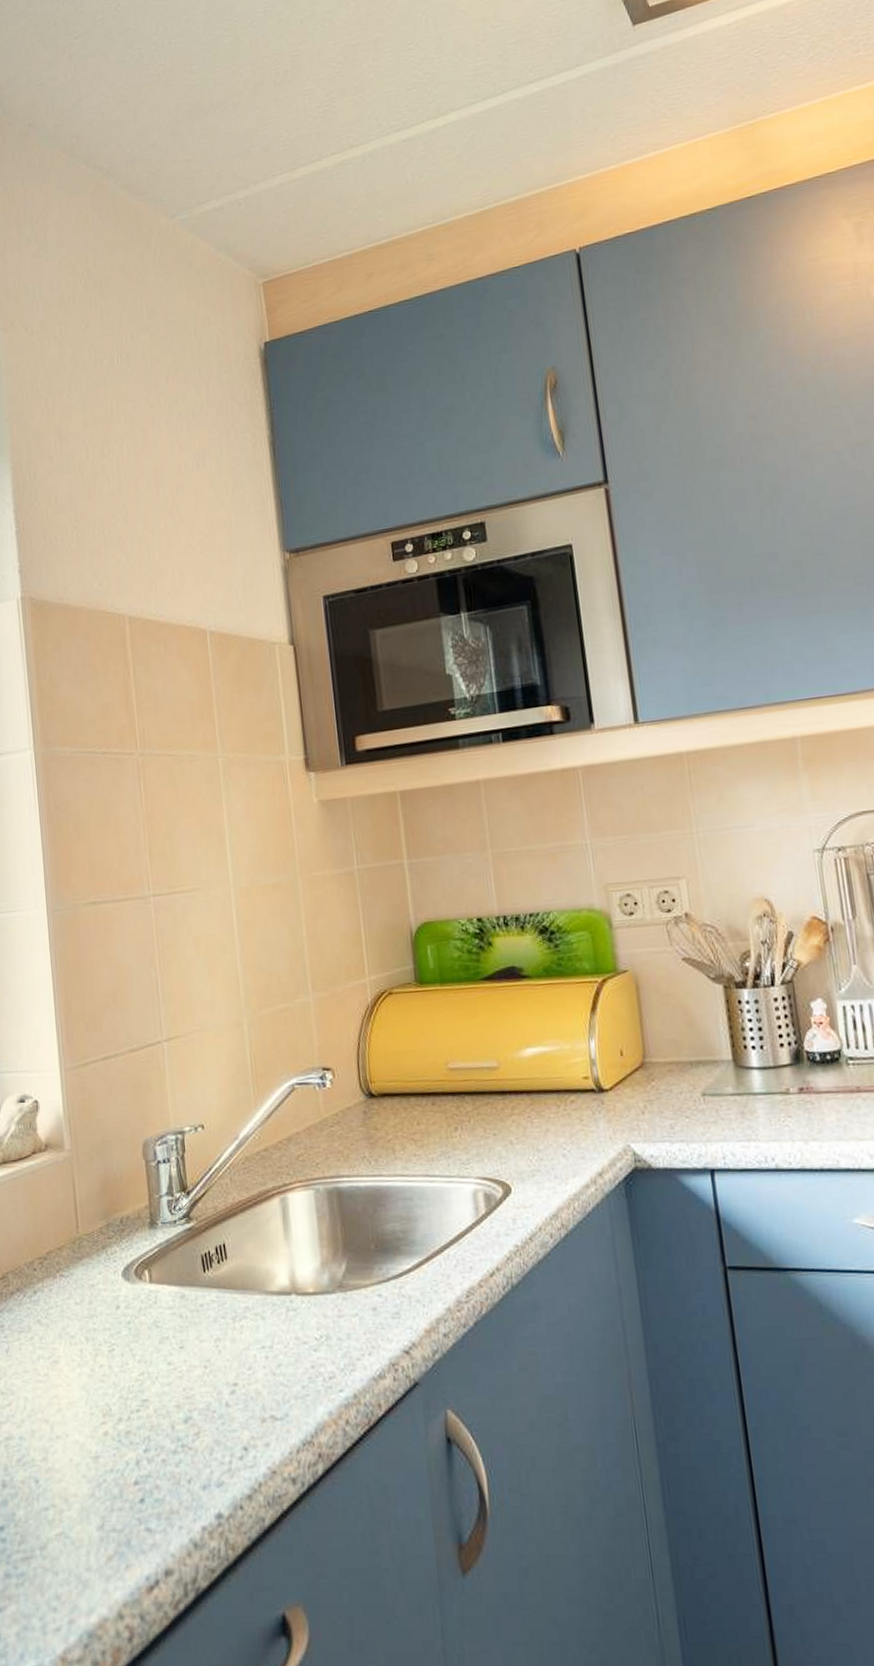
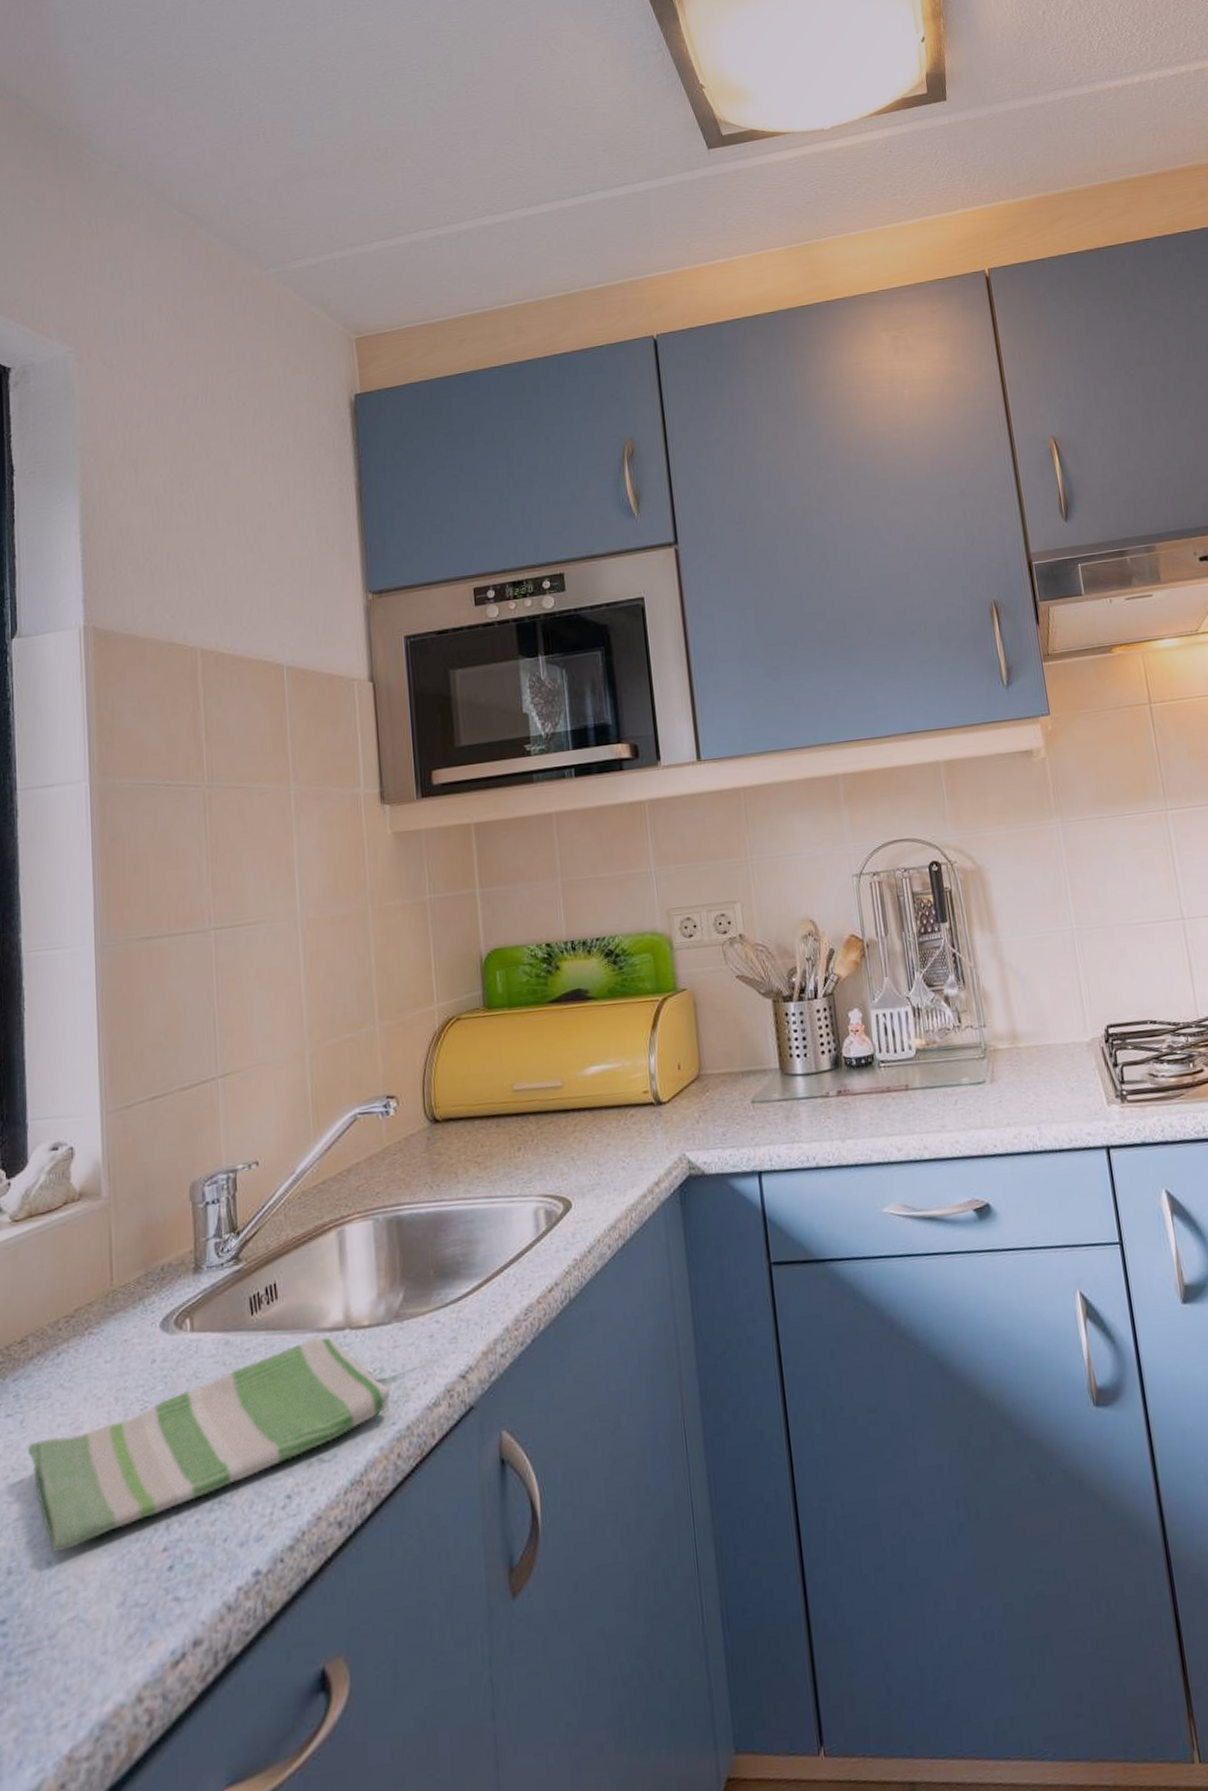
dish towel: none [14,1300,337,1473] -> present [28,1337,390,1553]

